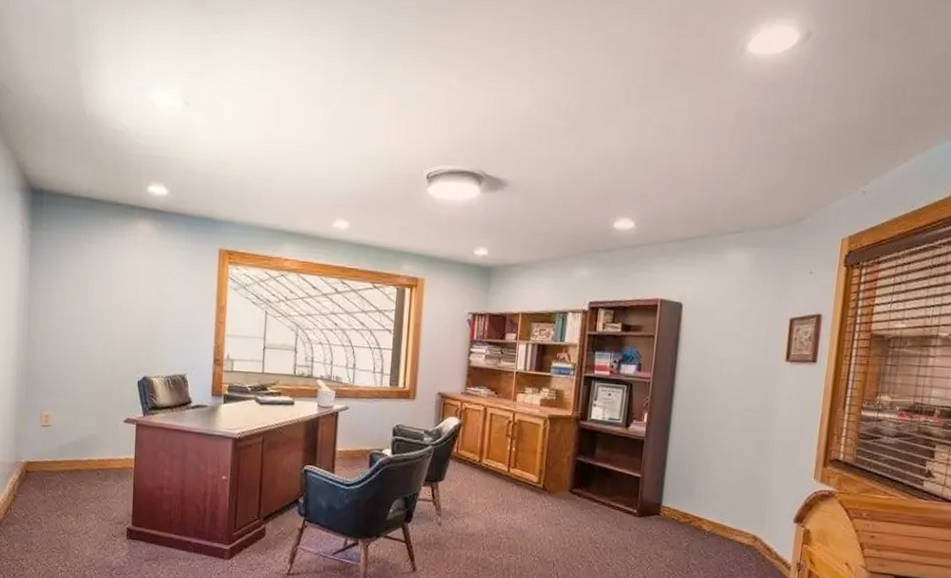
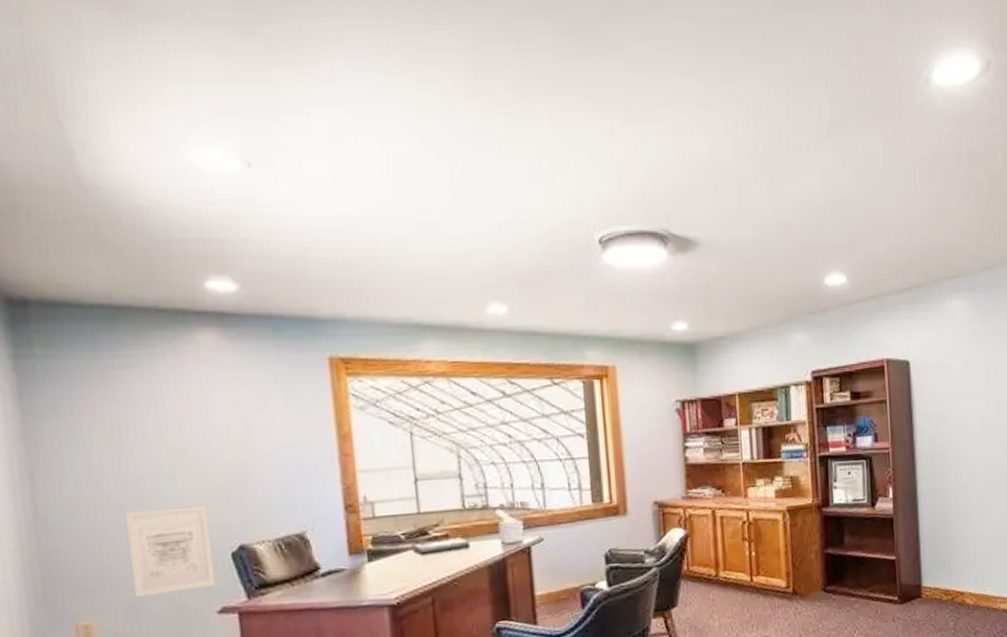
wall art: none [77,342,128,403] -> present [126,505,215,597]

